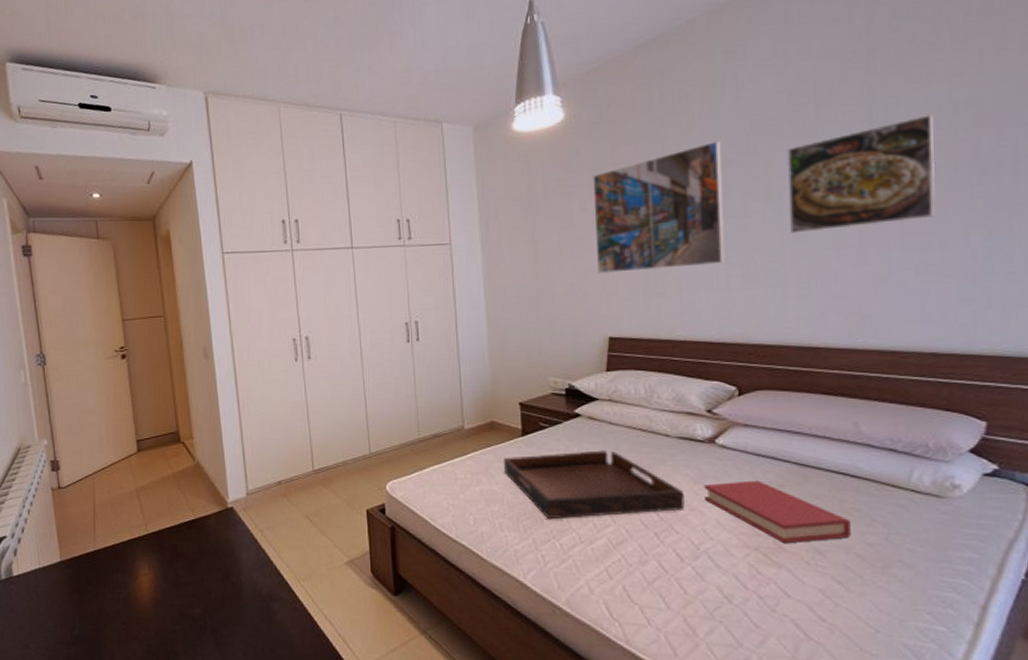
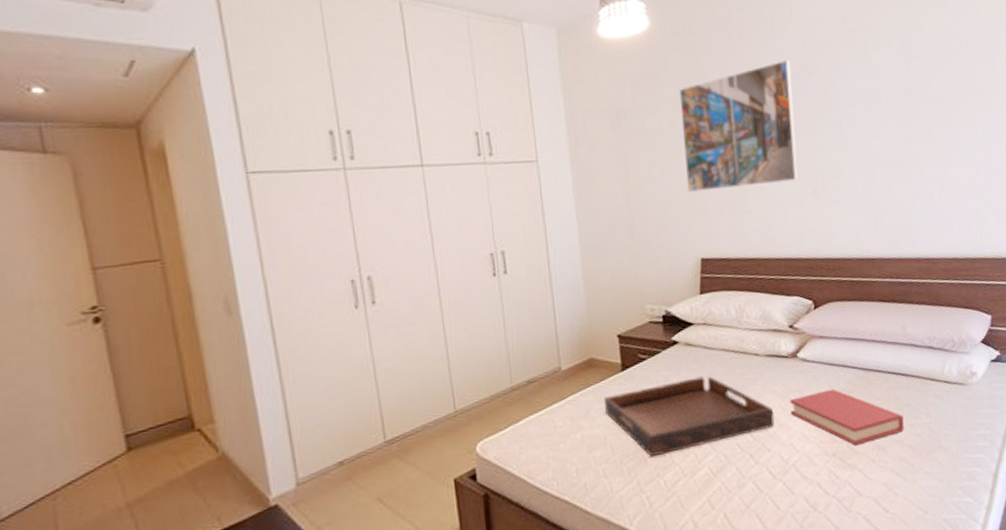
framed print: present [786,114,936,233] -> none [842,46,951,151]

